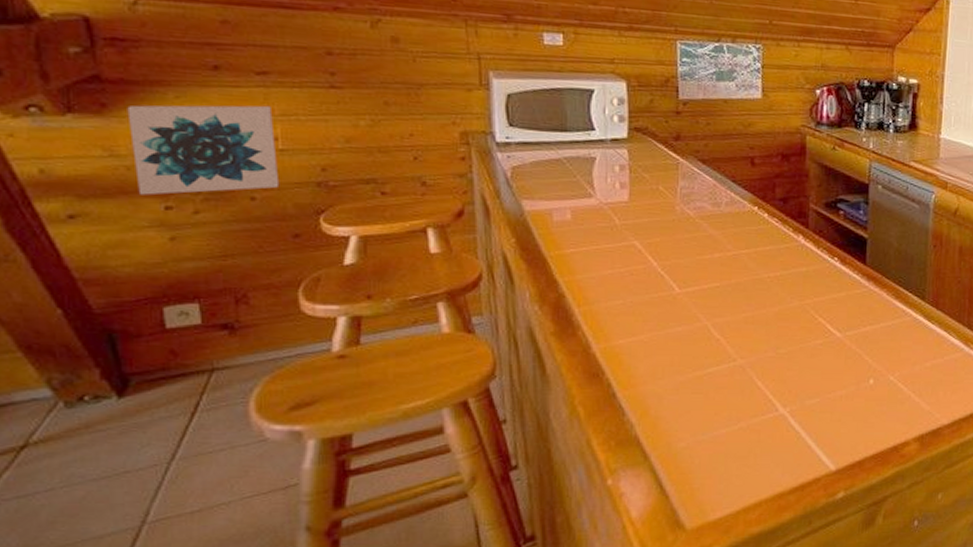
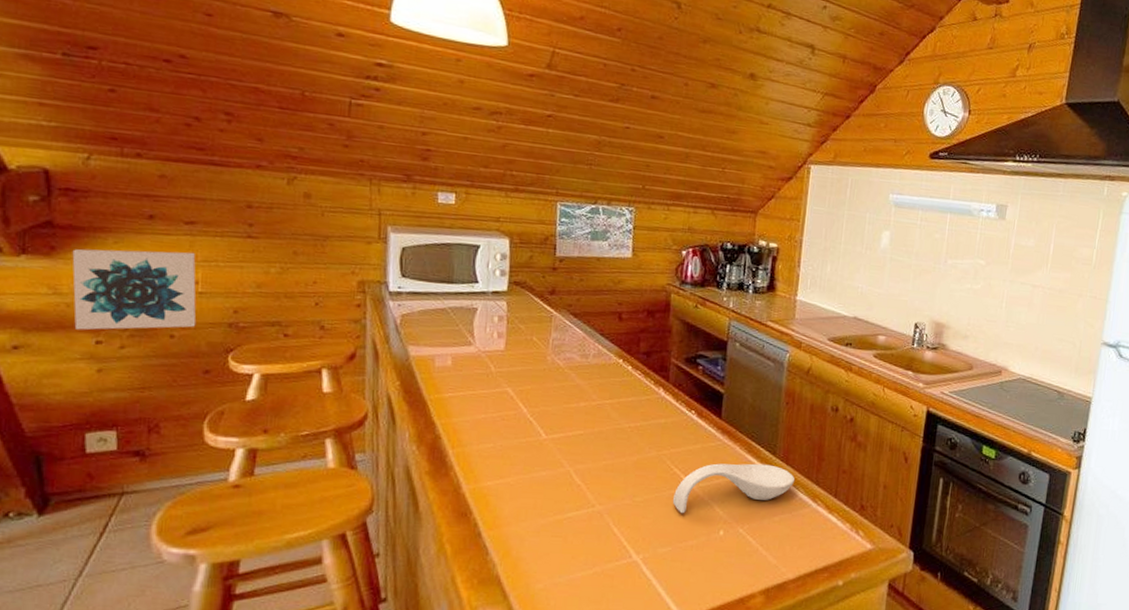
spoon rest: none [818,309,945,364] -> present [672,463,795,514]

